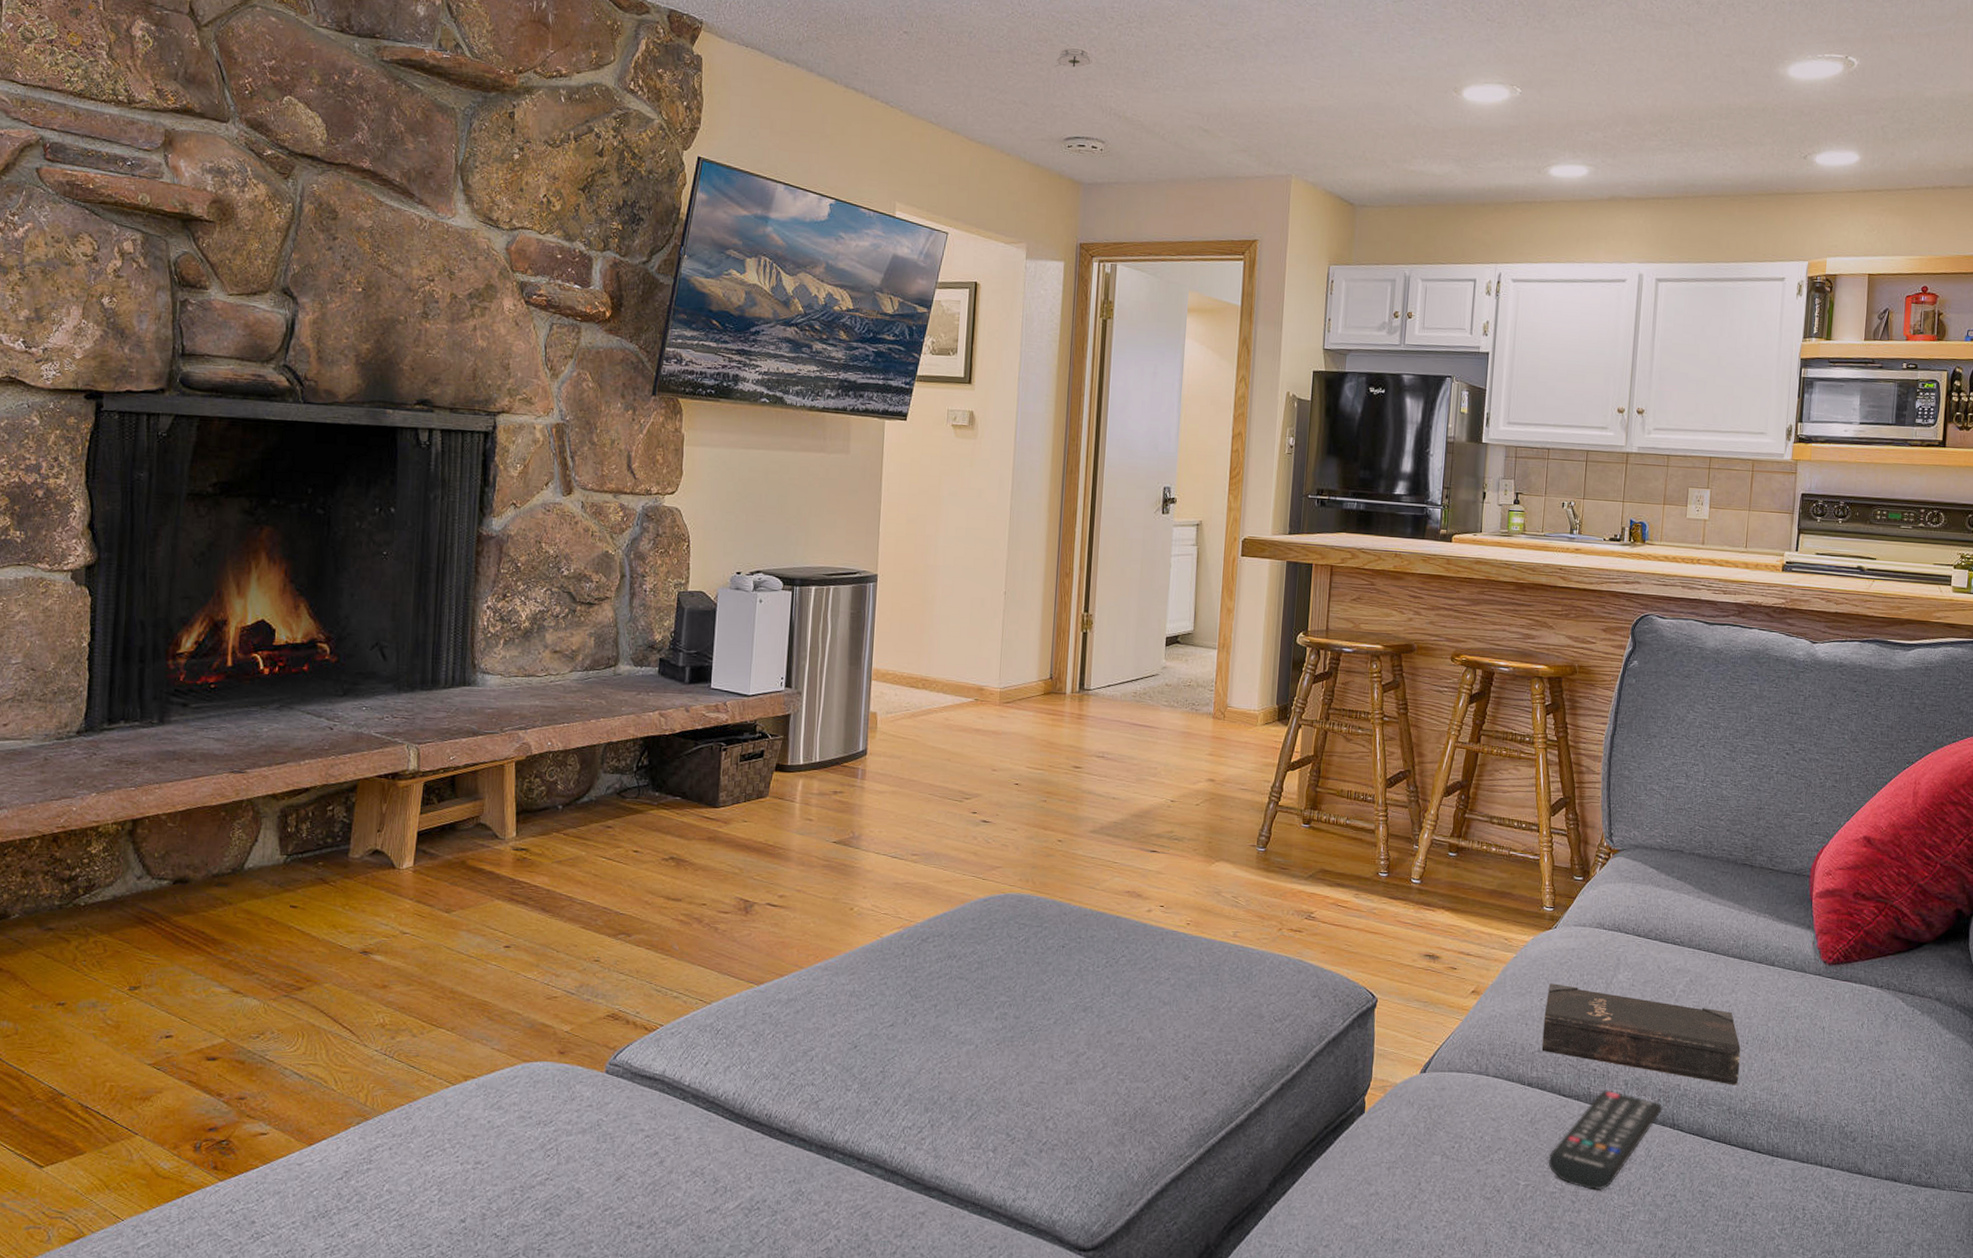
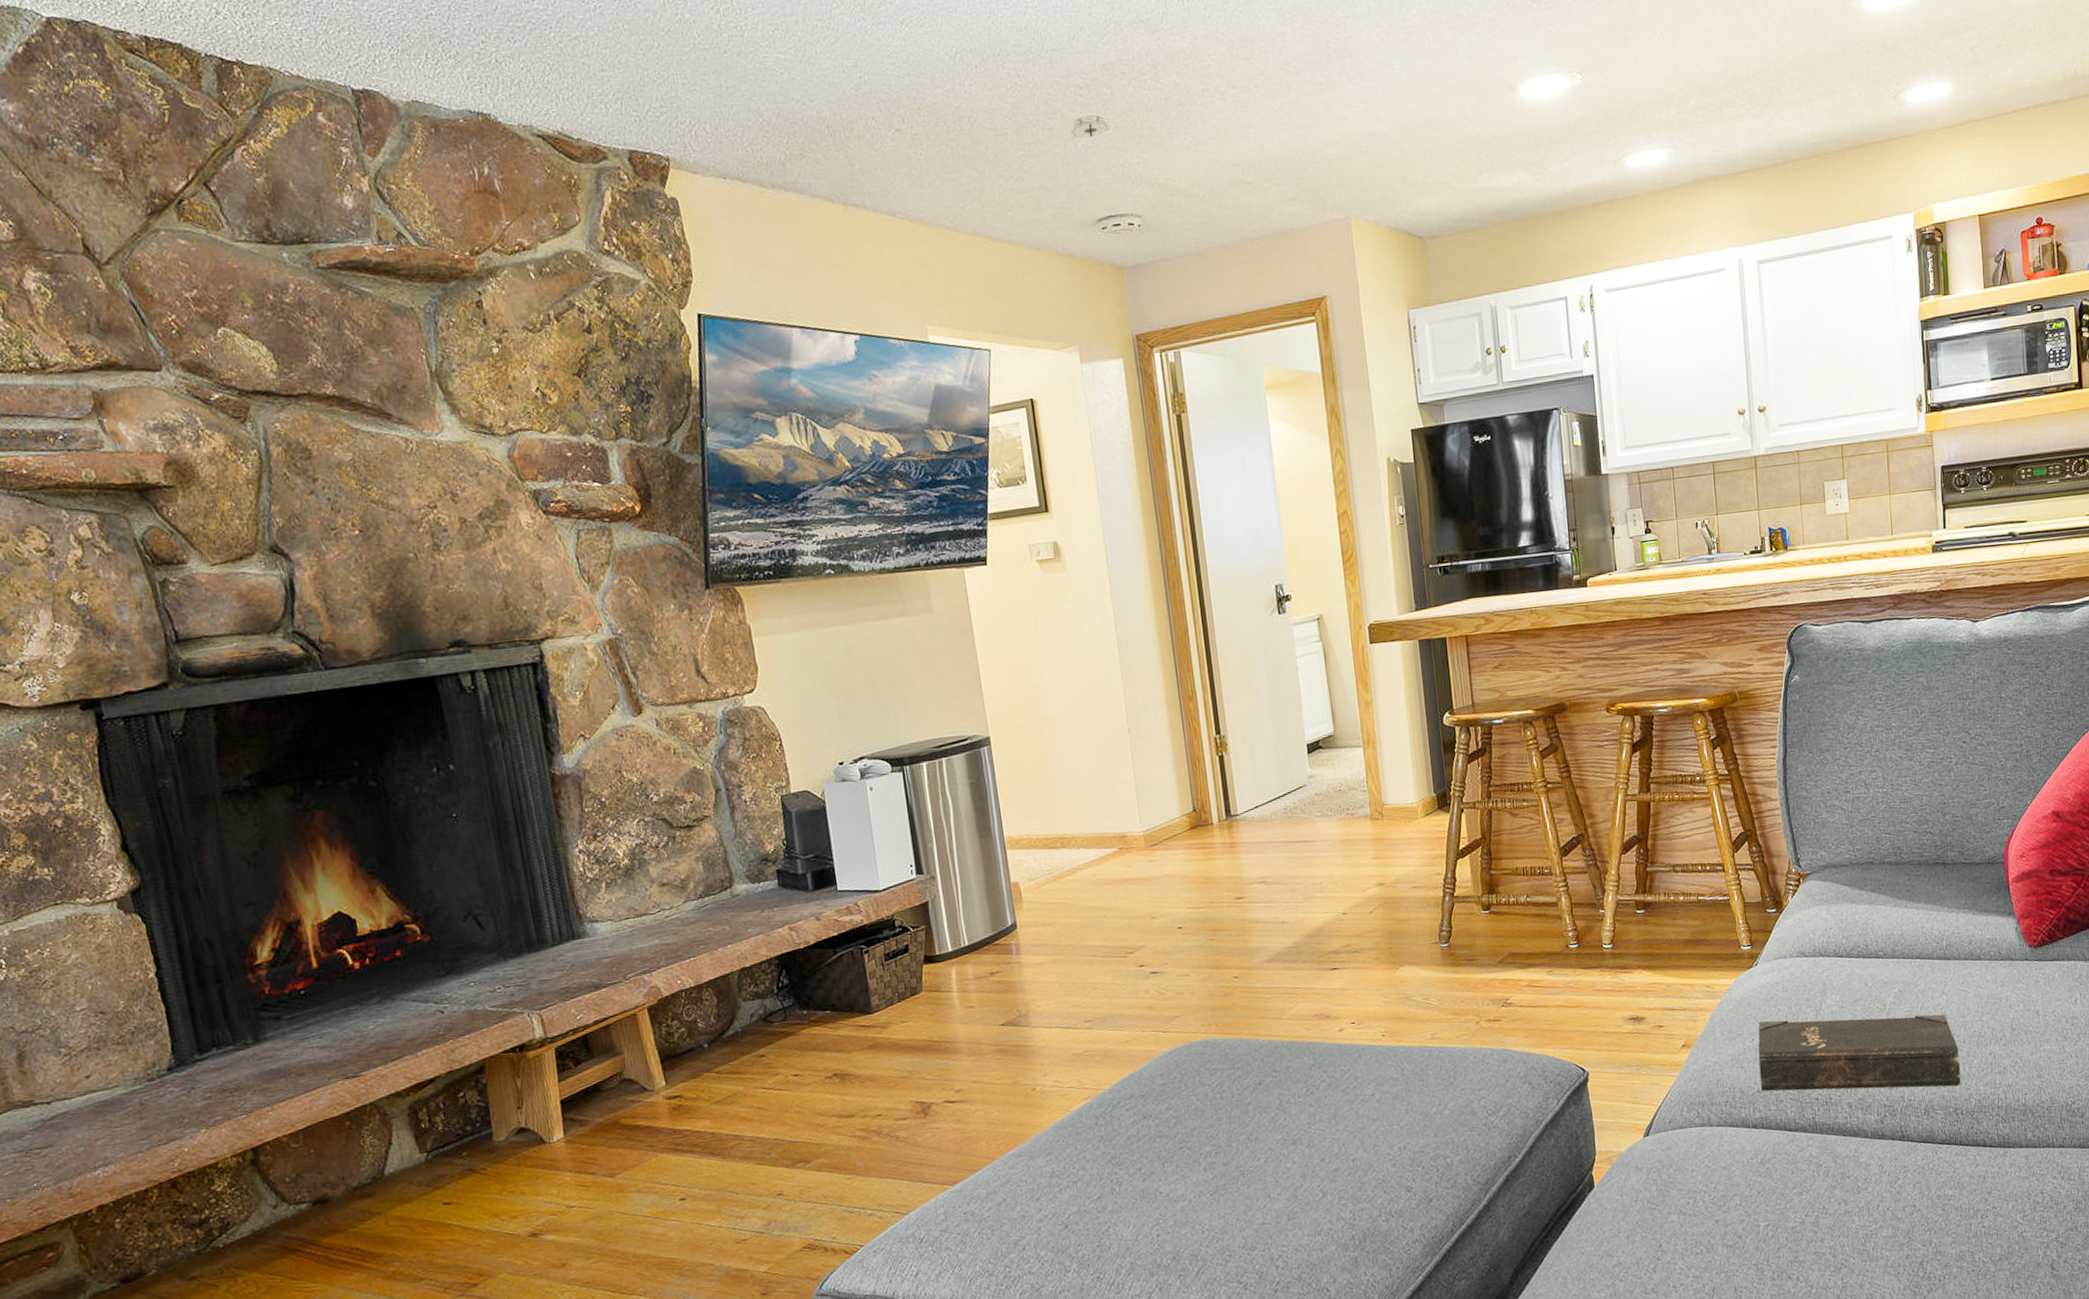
remote control: present [1548,1090,1663,1190] -> none [1784,1116,1890,1217]

